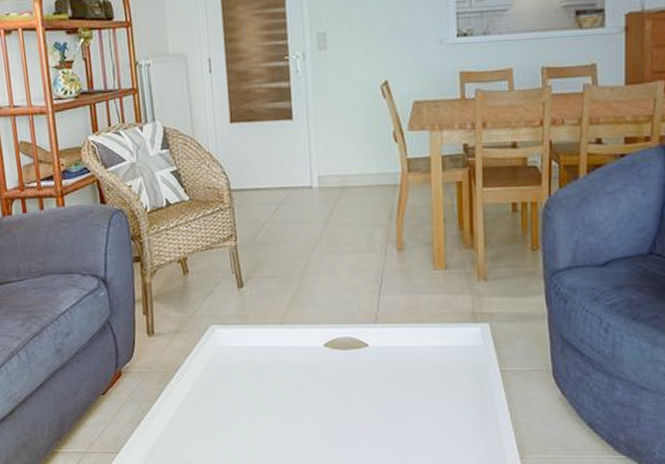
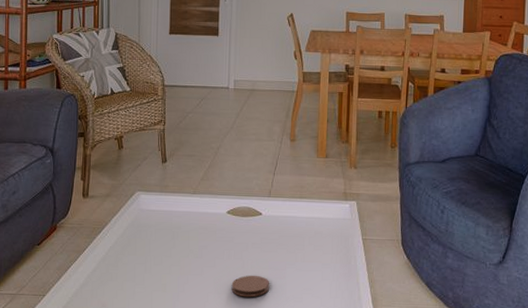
coaster: none [337,422,386,448] -> present [231,275,270,298]

